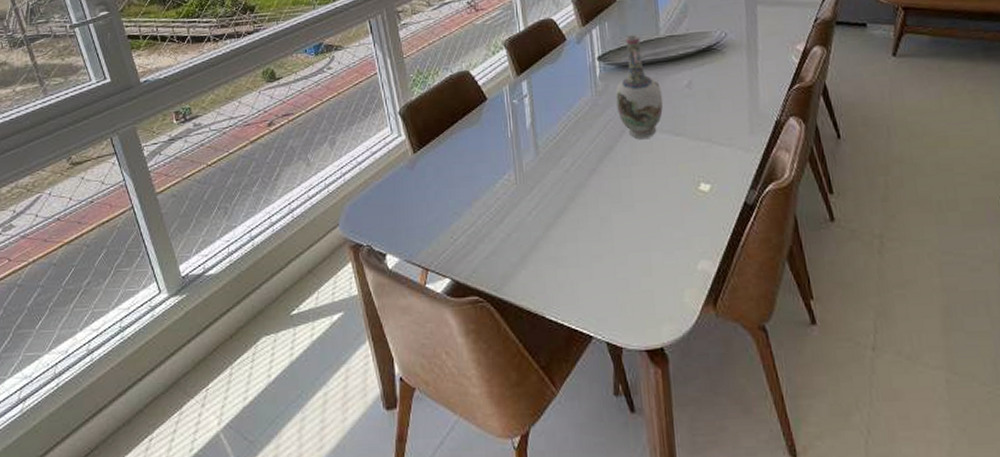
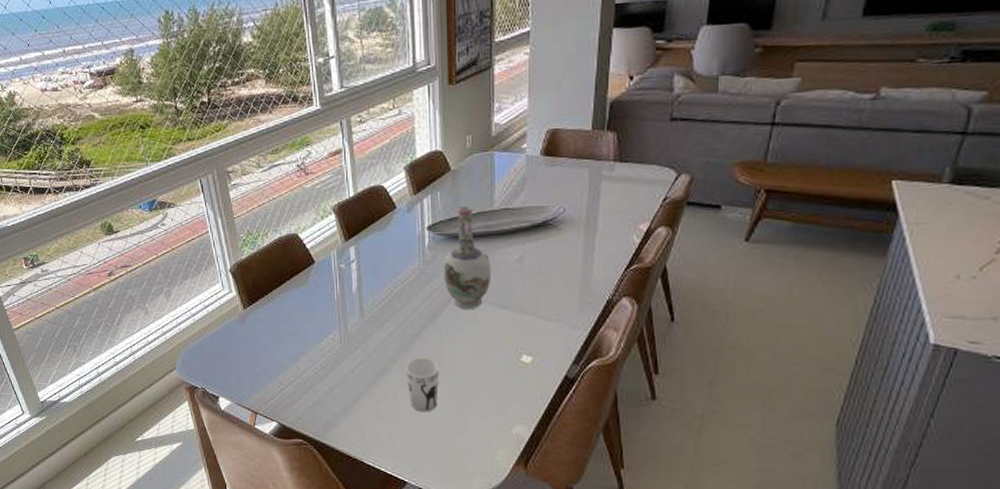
cup: none [584,192,620,254] -> present [405,356,440,412]

